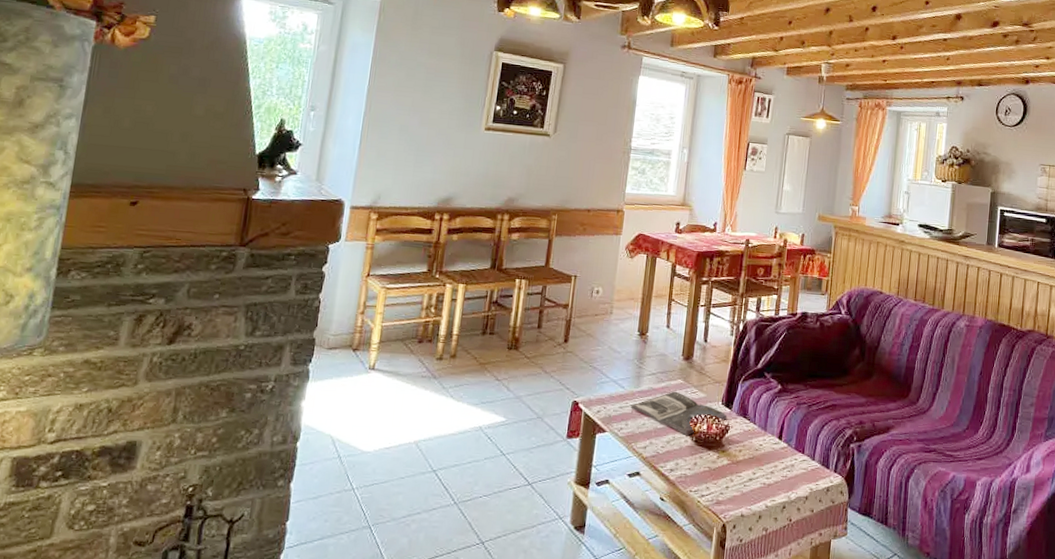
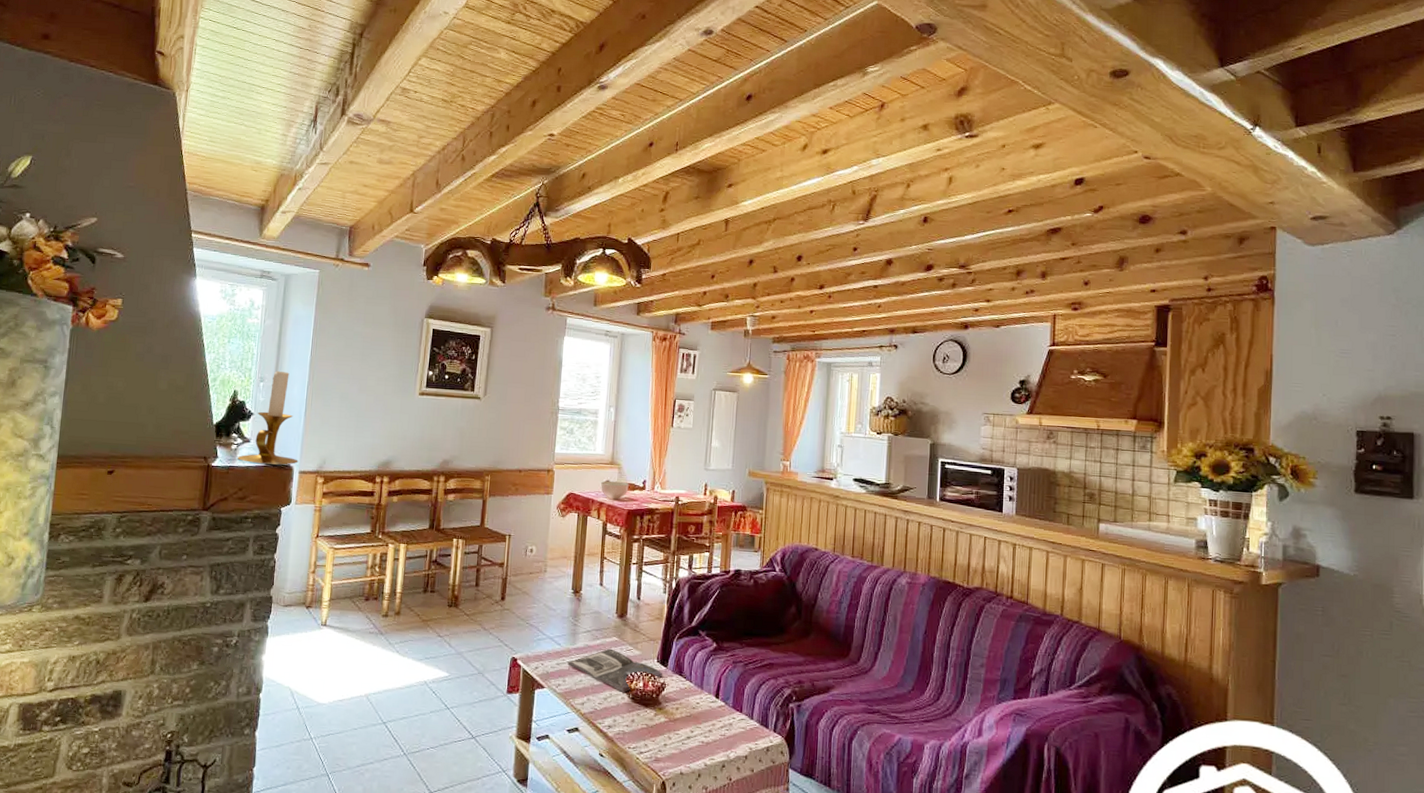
candlestick: none [282,99,350,200] -> present [237,370,298,465]
bowl: none [671,222,700,241] -> present [601,481,629,500]

